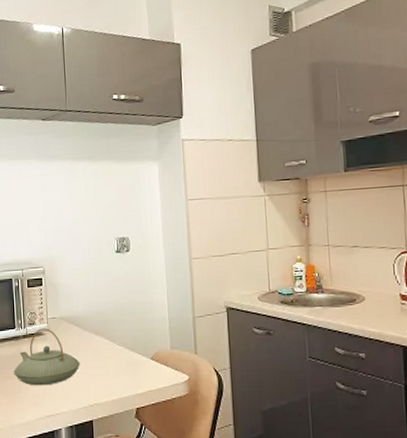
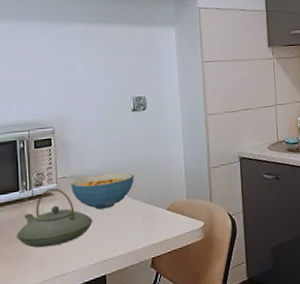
cereal bowl: none [60,316,119,353] -> present [71,172,134,210]

